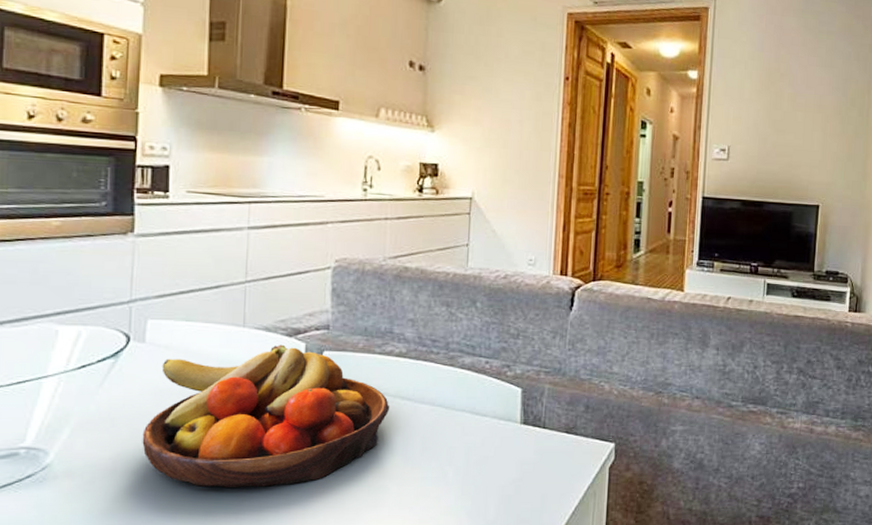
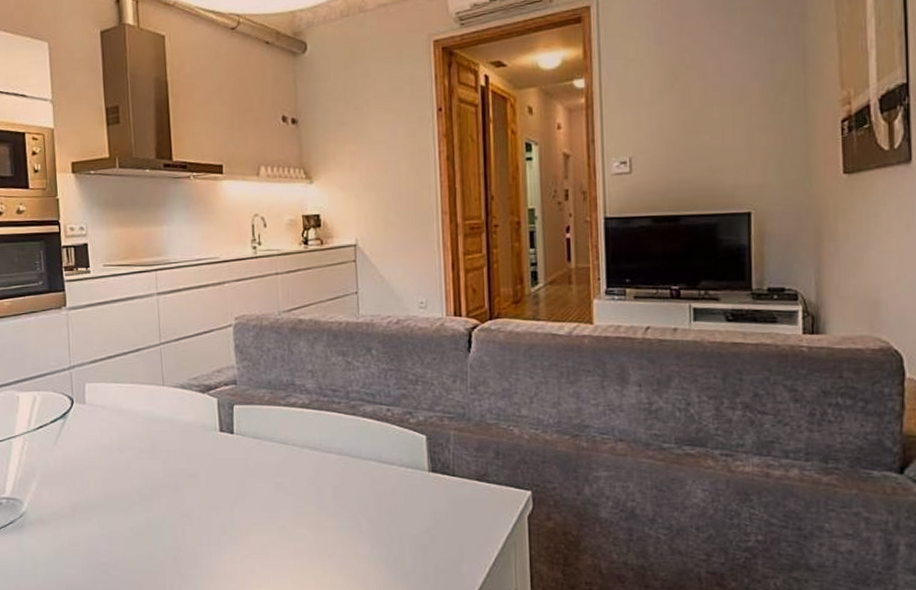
fruit bowl: present [142,344,390,487] -> none [92,400,300,534]

